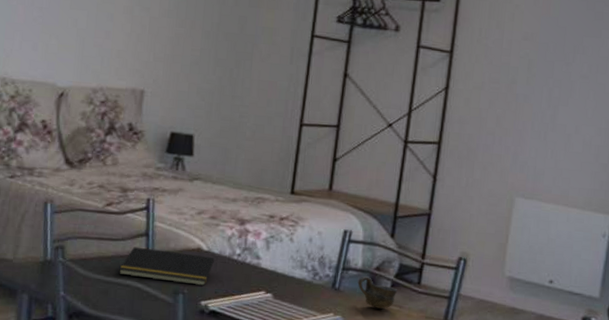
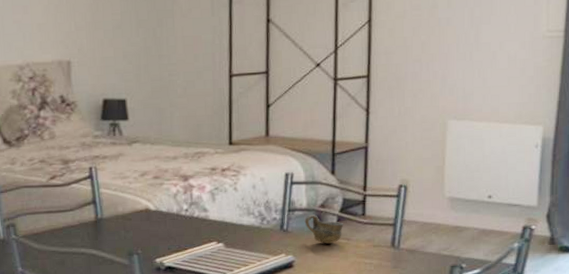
notepad: present [119,246,214,286] -> none [72,215,163,245]

